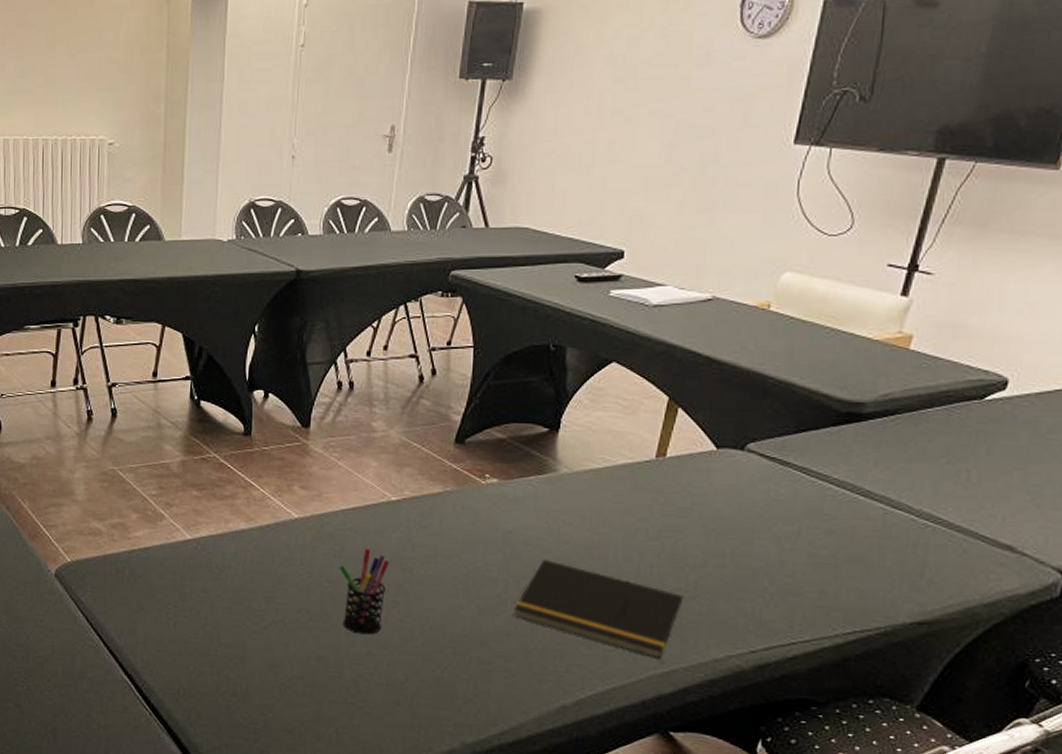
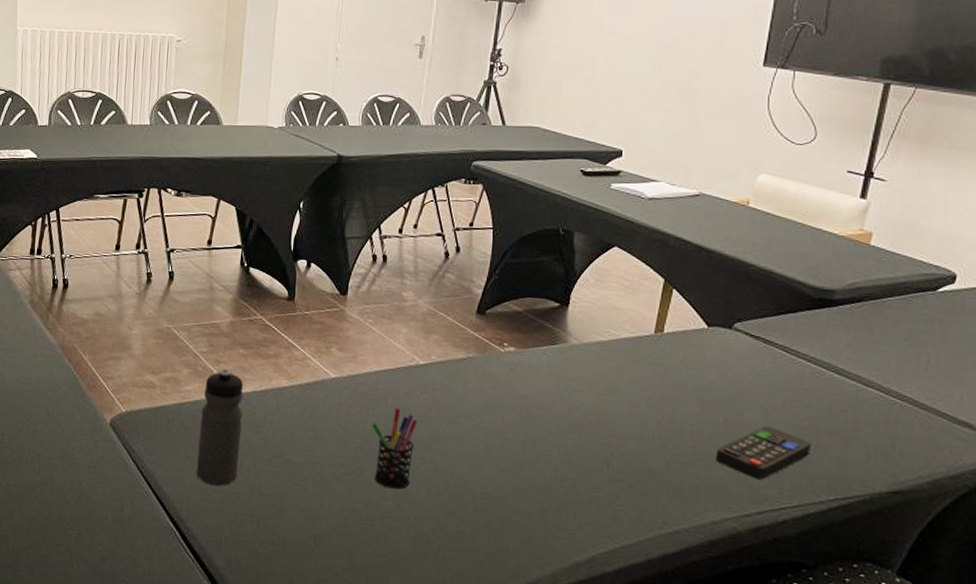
water bottle: none [151,512,199,637] -> present [197,368,243,486]
notepad: present [513,558,684,658] -> none [530,422,683,519]
remote control: none [720,555,830,614] -> present [716,426,812,480]

